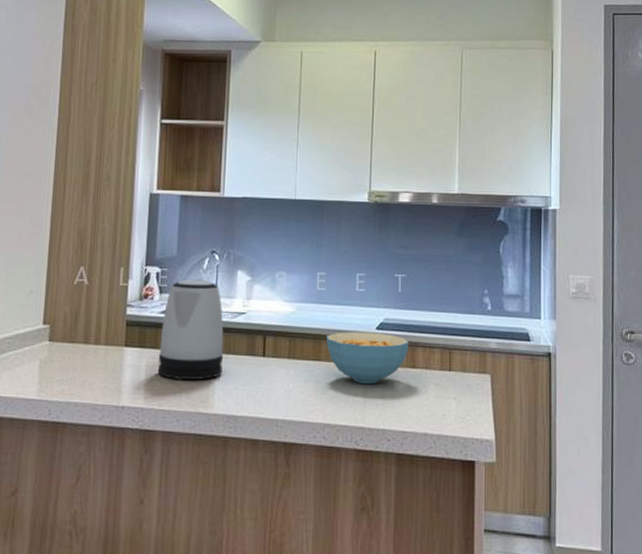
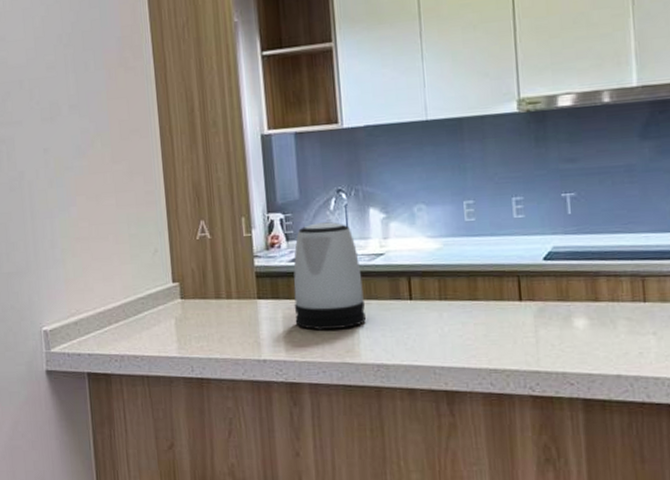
cereal bowl: present [326,332,410,383] -> none [483,264,588,322]

